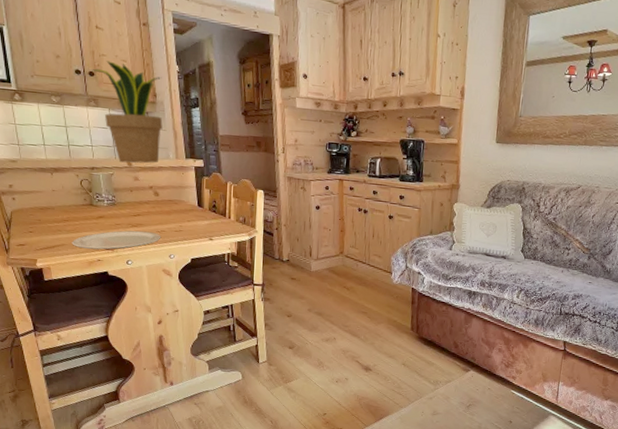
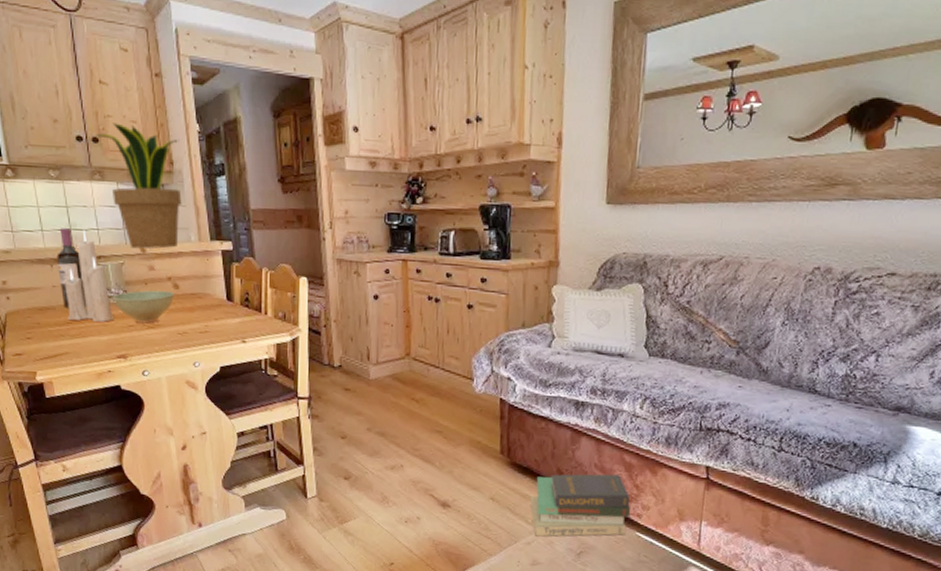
wine bottle: none [56,143,81,209] -> present [57,228,87,308]
candle: none [63,145,104,221] -> present [65,229,115,322]
plate: present [72,230,161,250] -> none [77,333,184,358]
bowl: none [102,196,155,223] -> present [112,290,174,324]
books: none [432,346,508,393] -> present [529,474,631,537]

